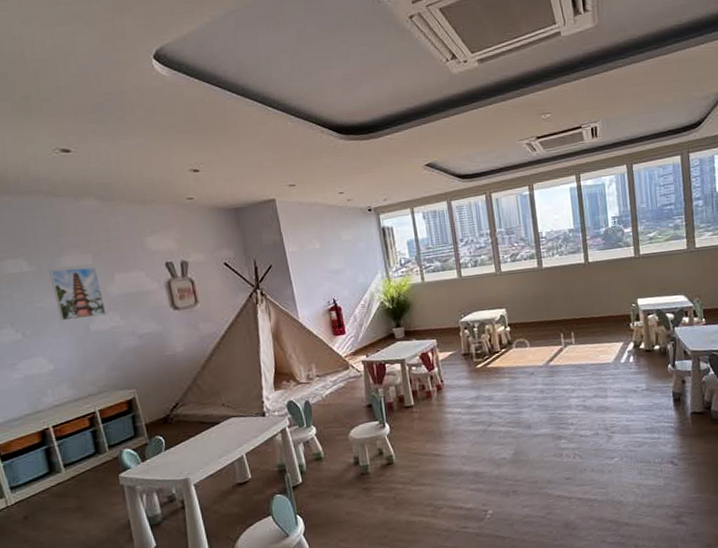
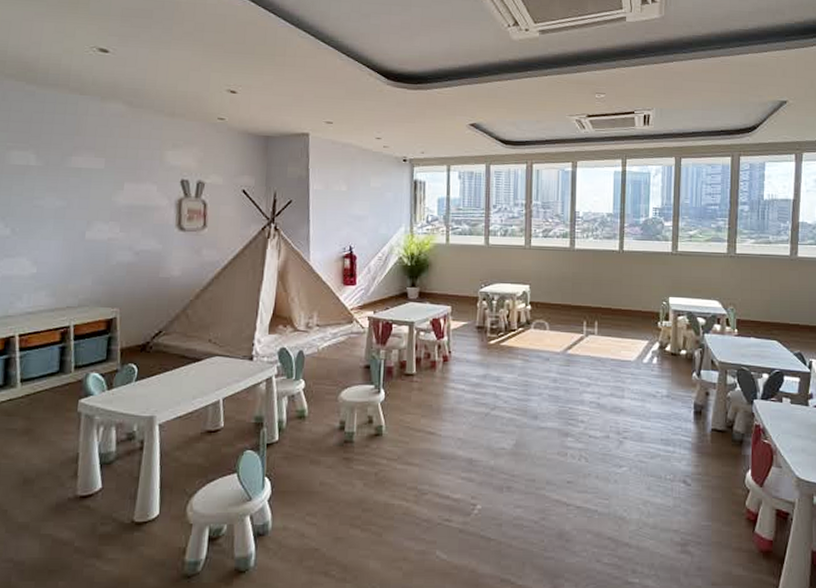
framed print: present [49,267,106,321] -> none [56,168,107,224]

